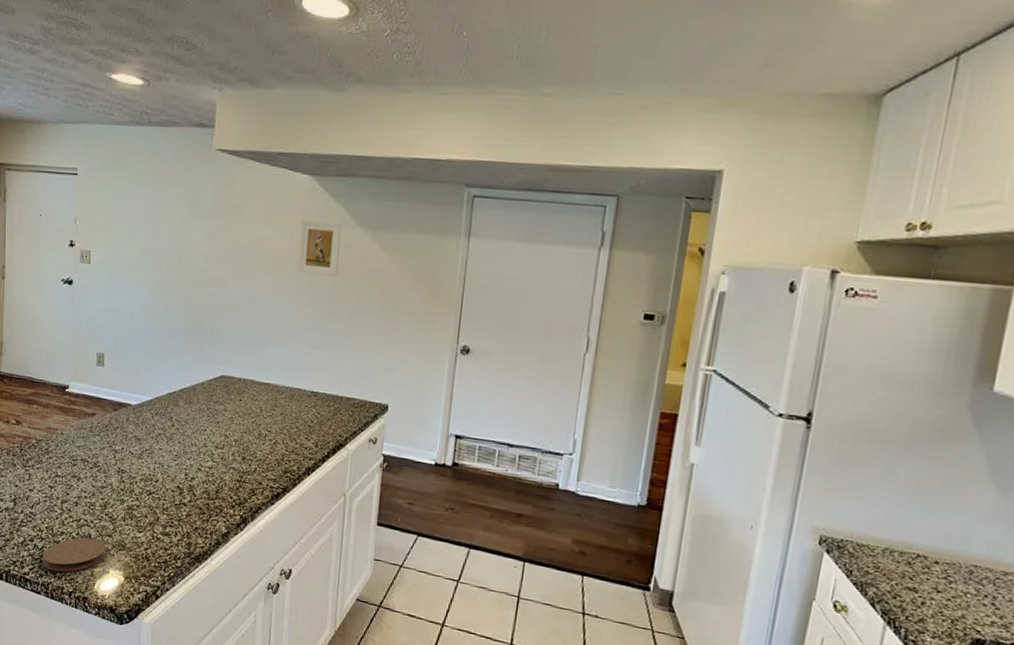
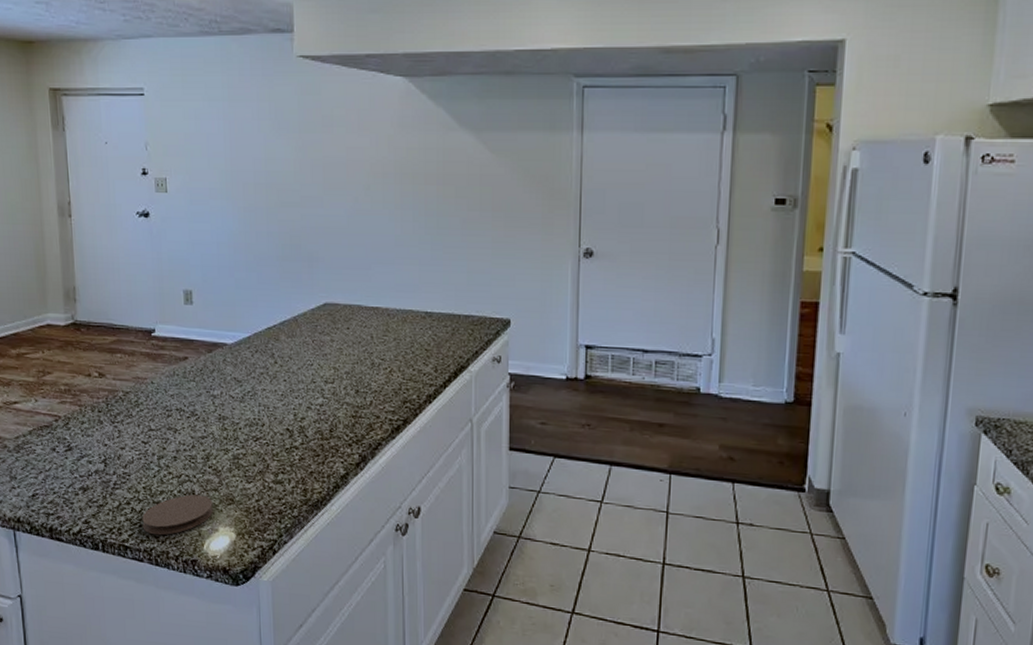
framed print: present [297,220,343,276] -> none [398,126,444,184]

